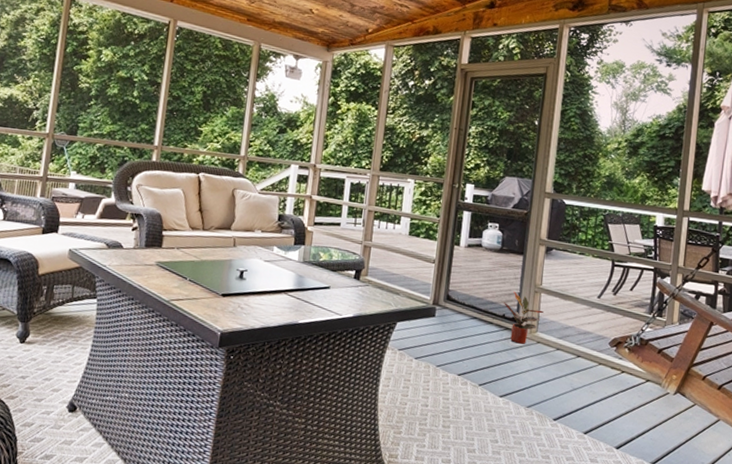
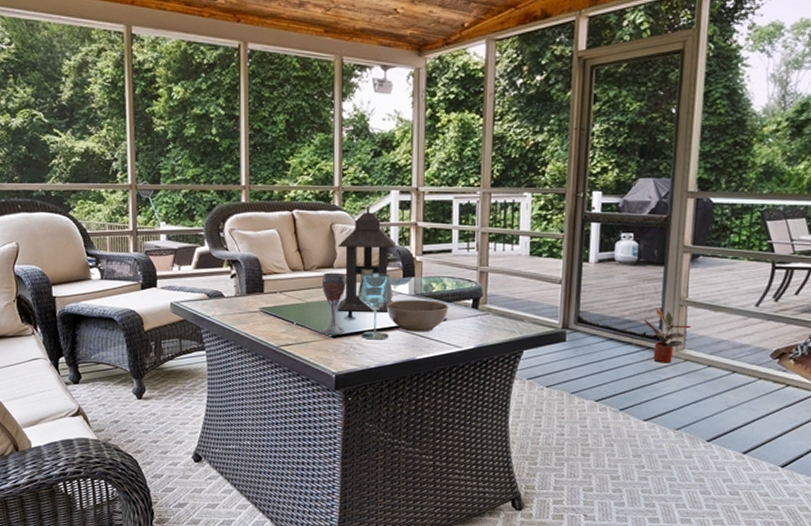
cup: none [212,233,242,293] -> present [321,272,346,334]
lantern: none [229,176,291,277] -> present [337,206,397,314]
wine glass: none [249,237,284,302] -> present [358,273,393,340]
bowl: none [275,265,333,298] -> present [386,300,449,332]

